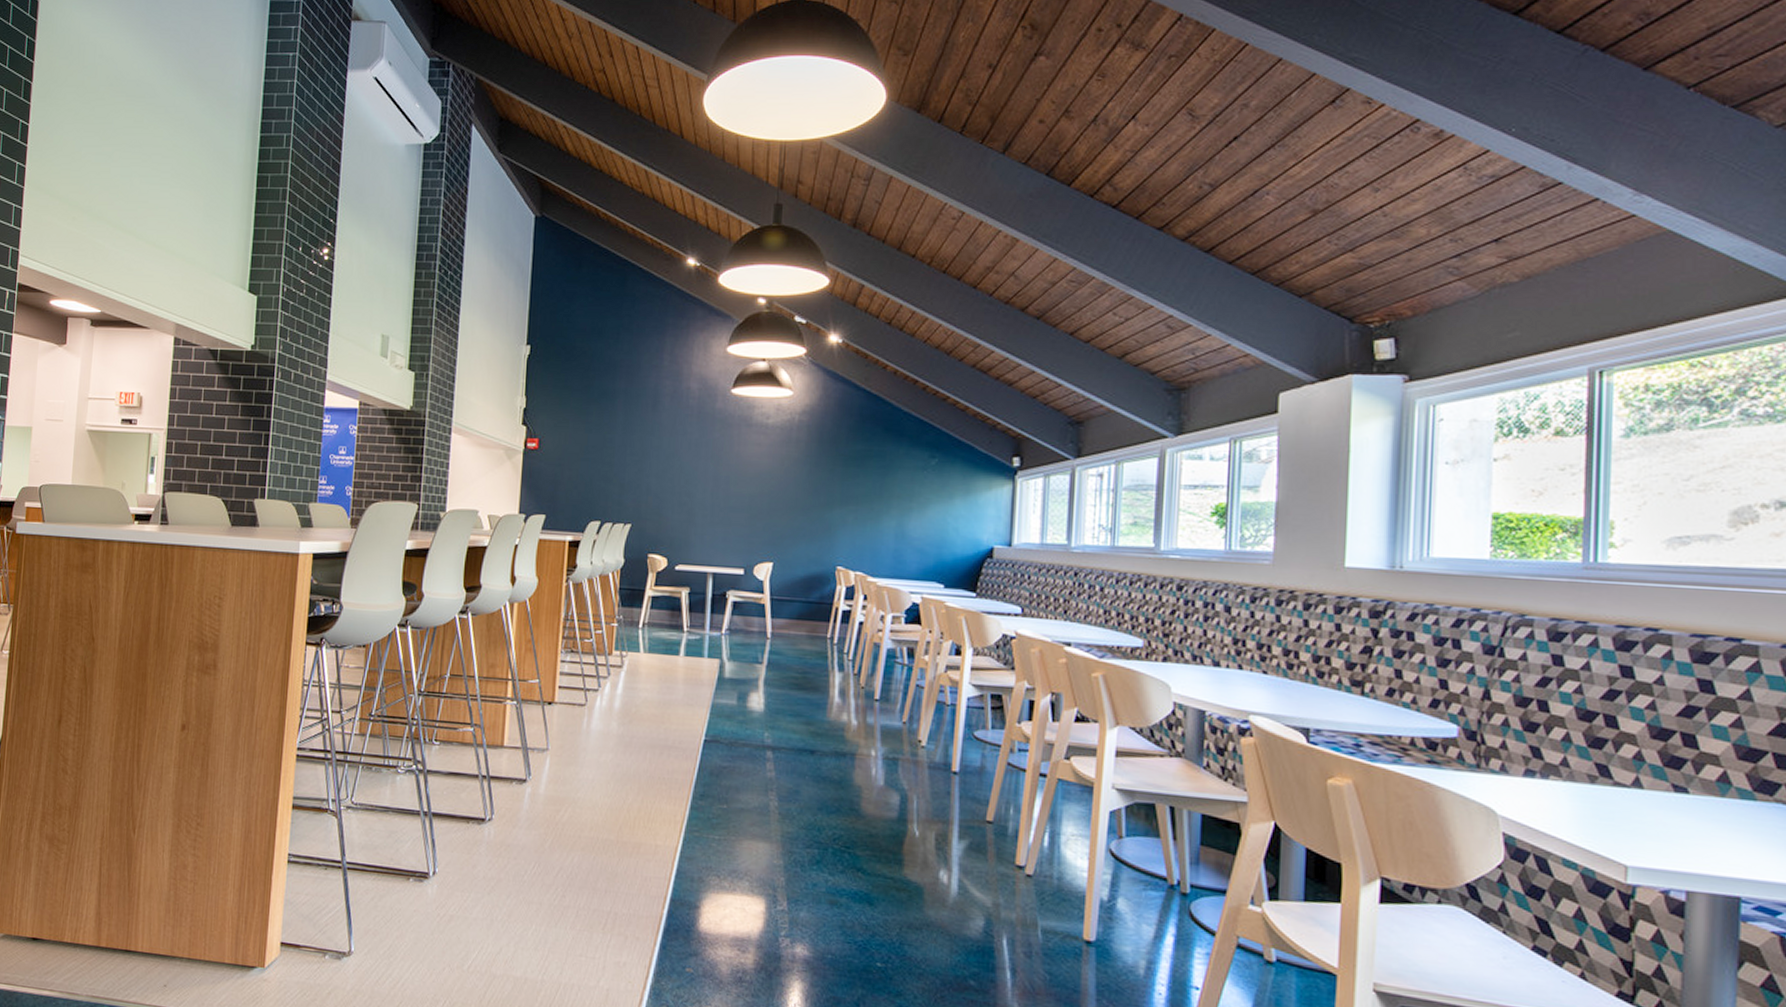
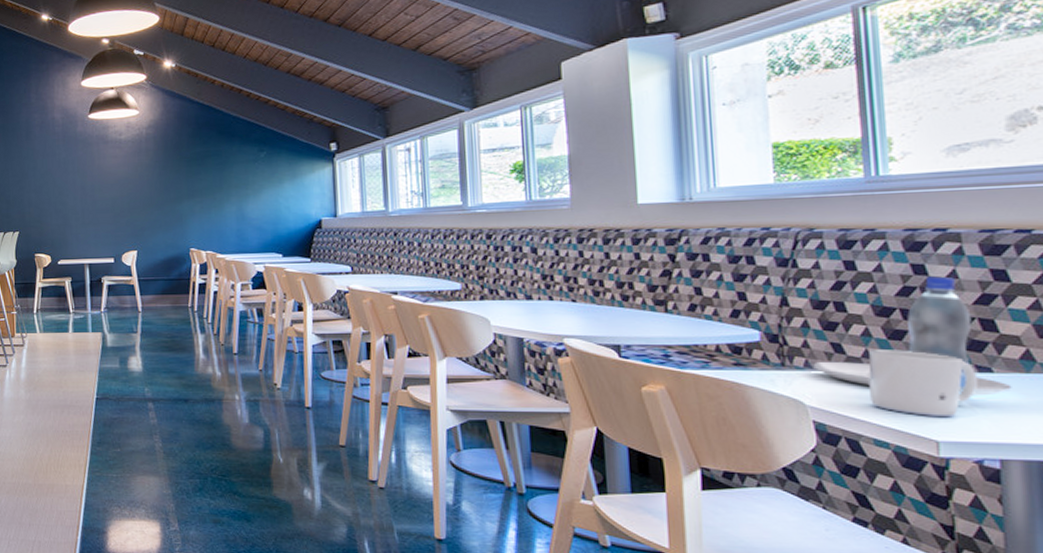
plate: none [1509,767,1706,820] -> present [813,362,1012,396]
mug: none [1564,757,1672,840] -> present [868,350,977,418]
bottle: none [1607,680,1674,827] -> present [907,276,972,405]

